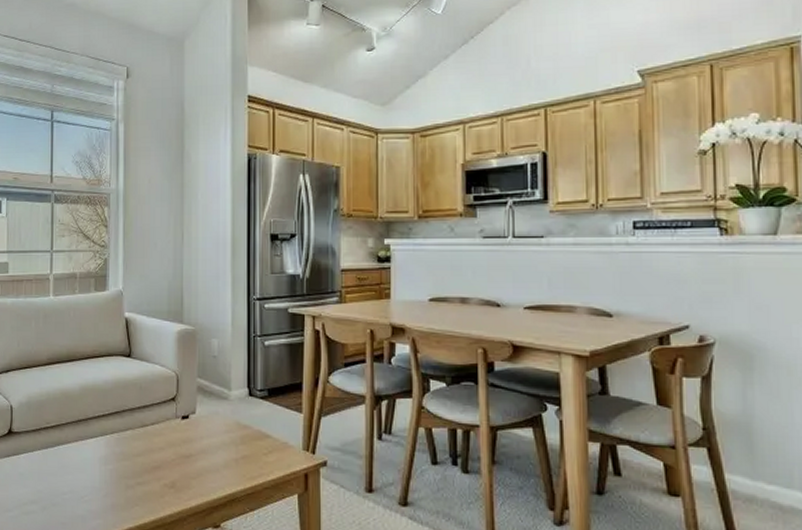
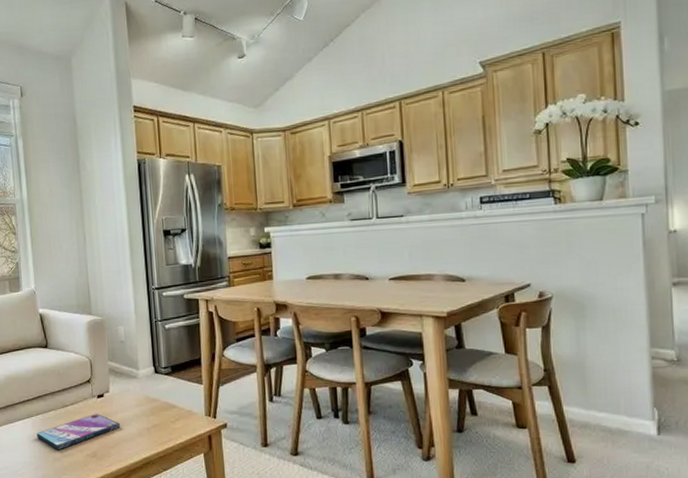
video game case: none [110,436,206,476] -> present [37,413,121,450]

